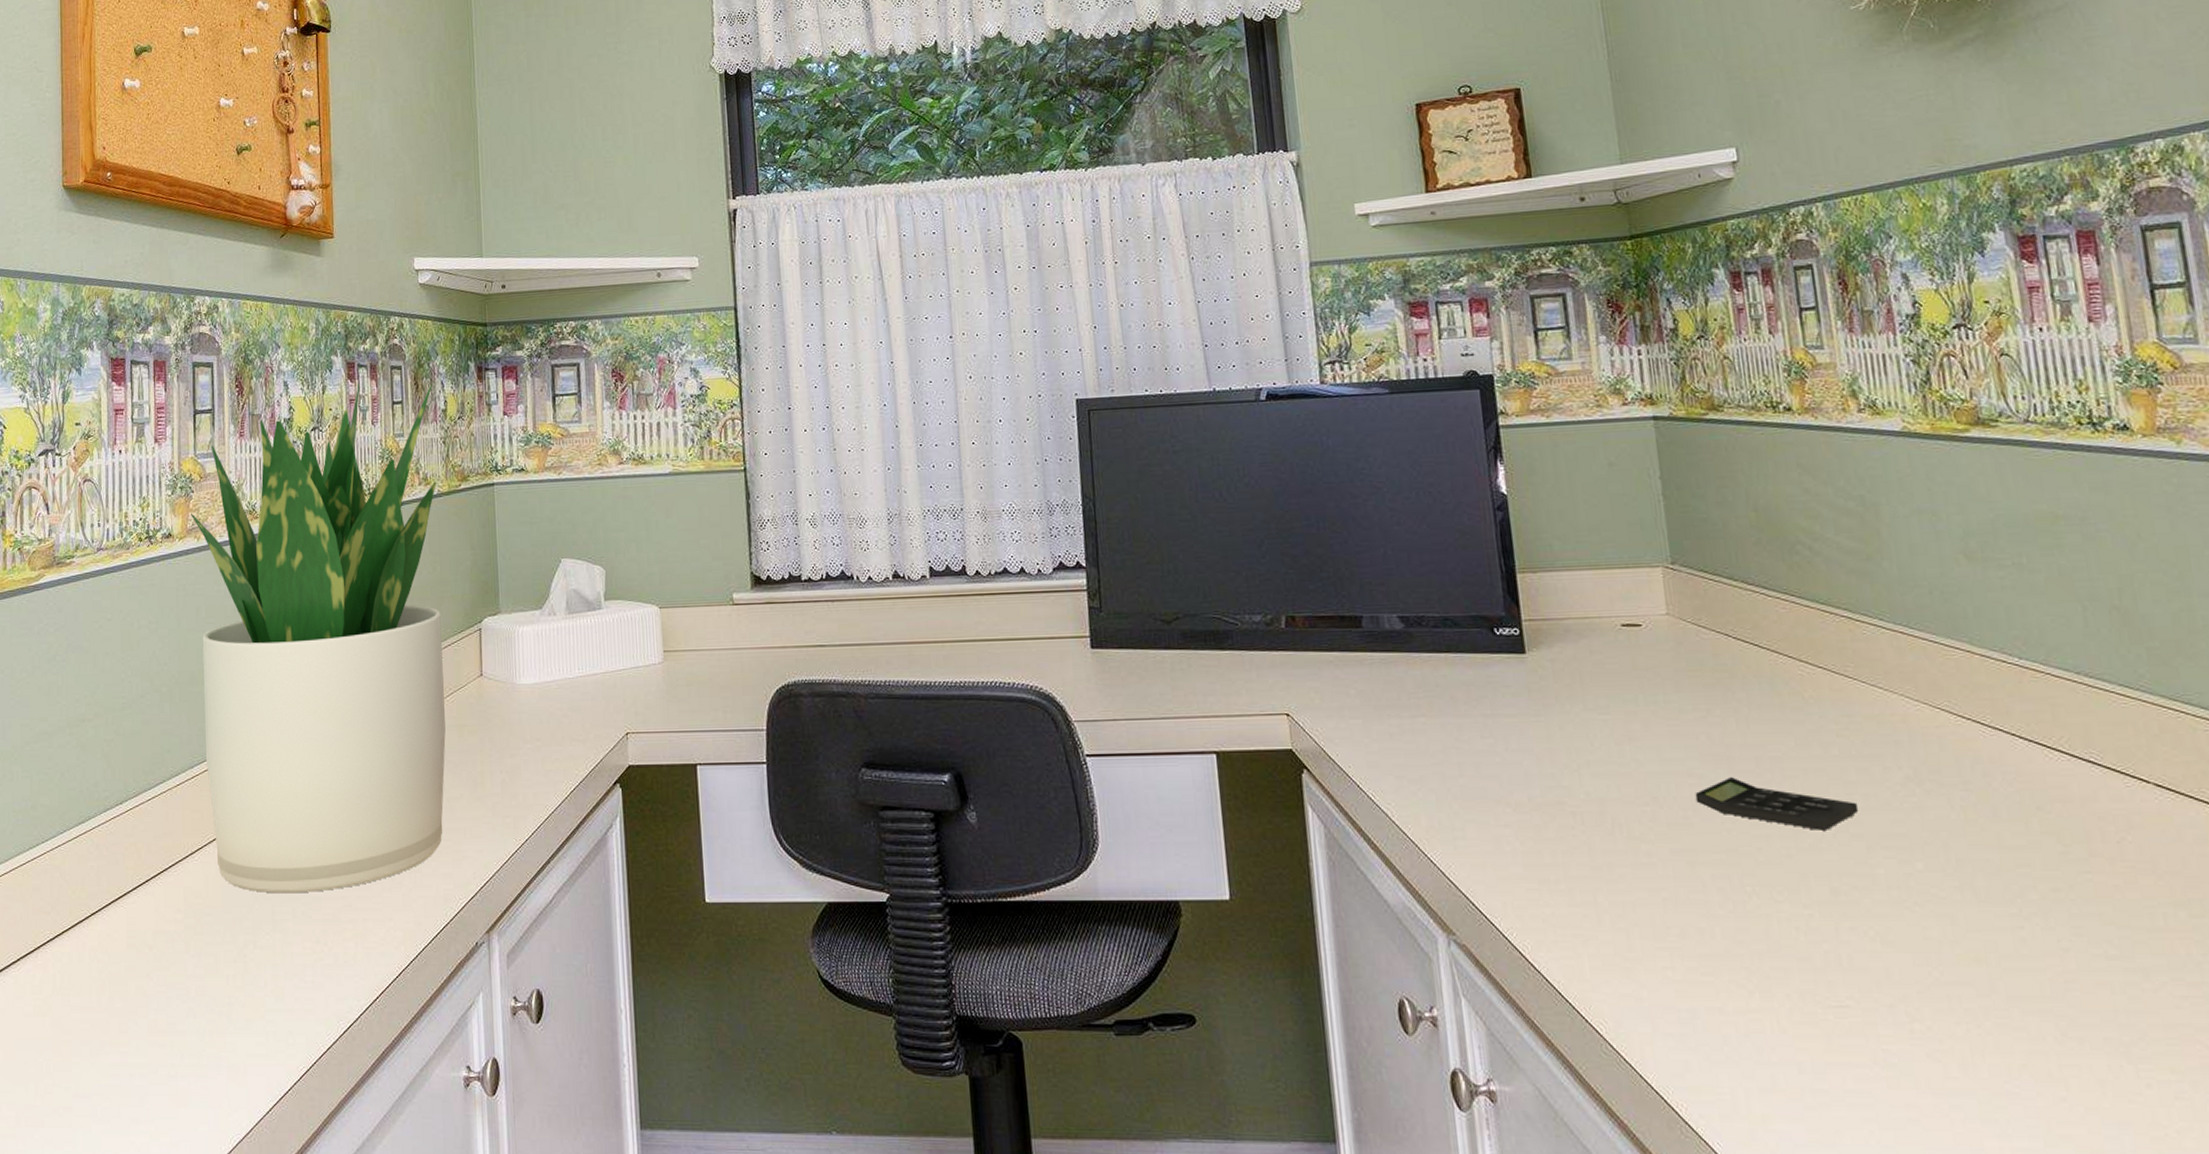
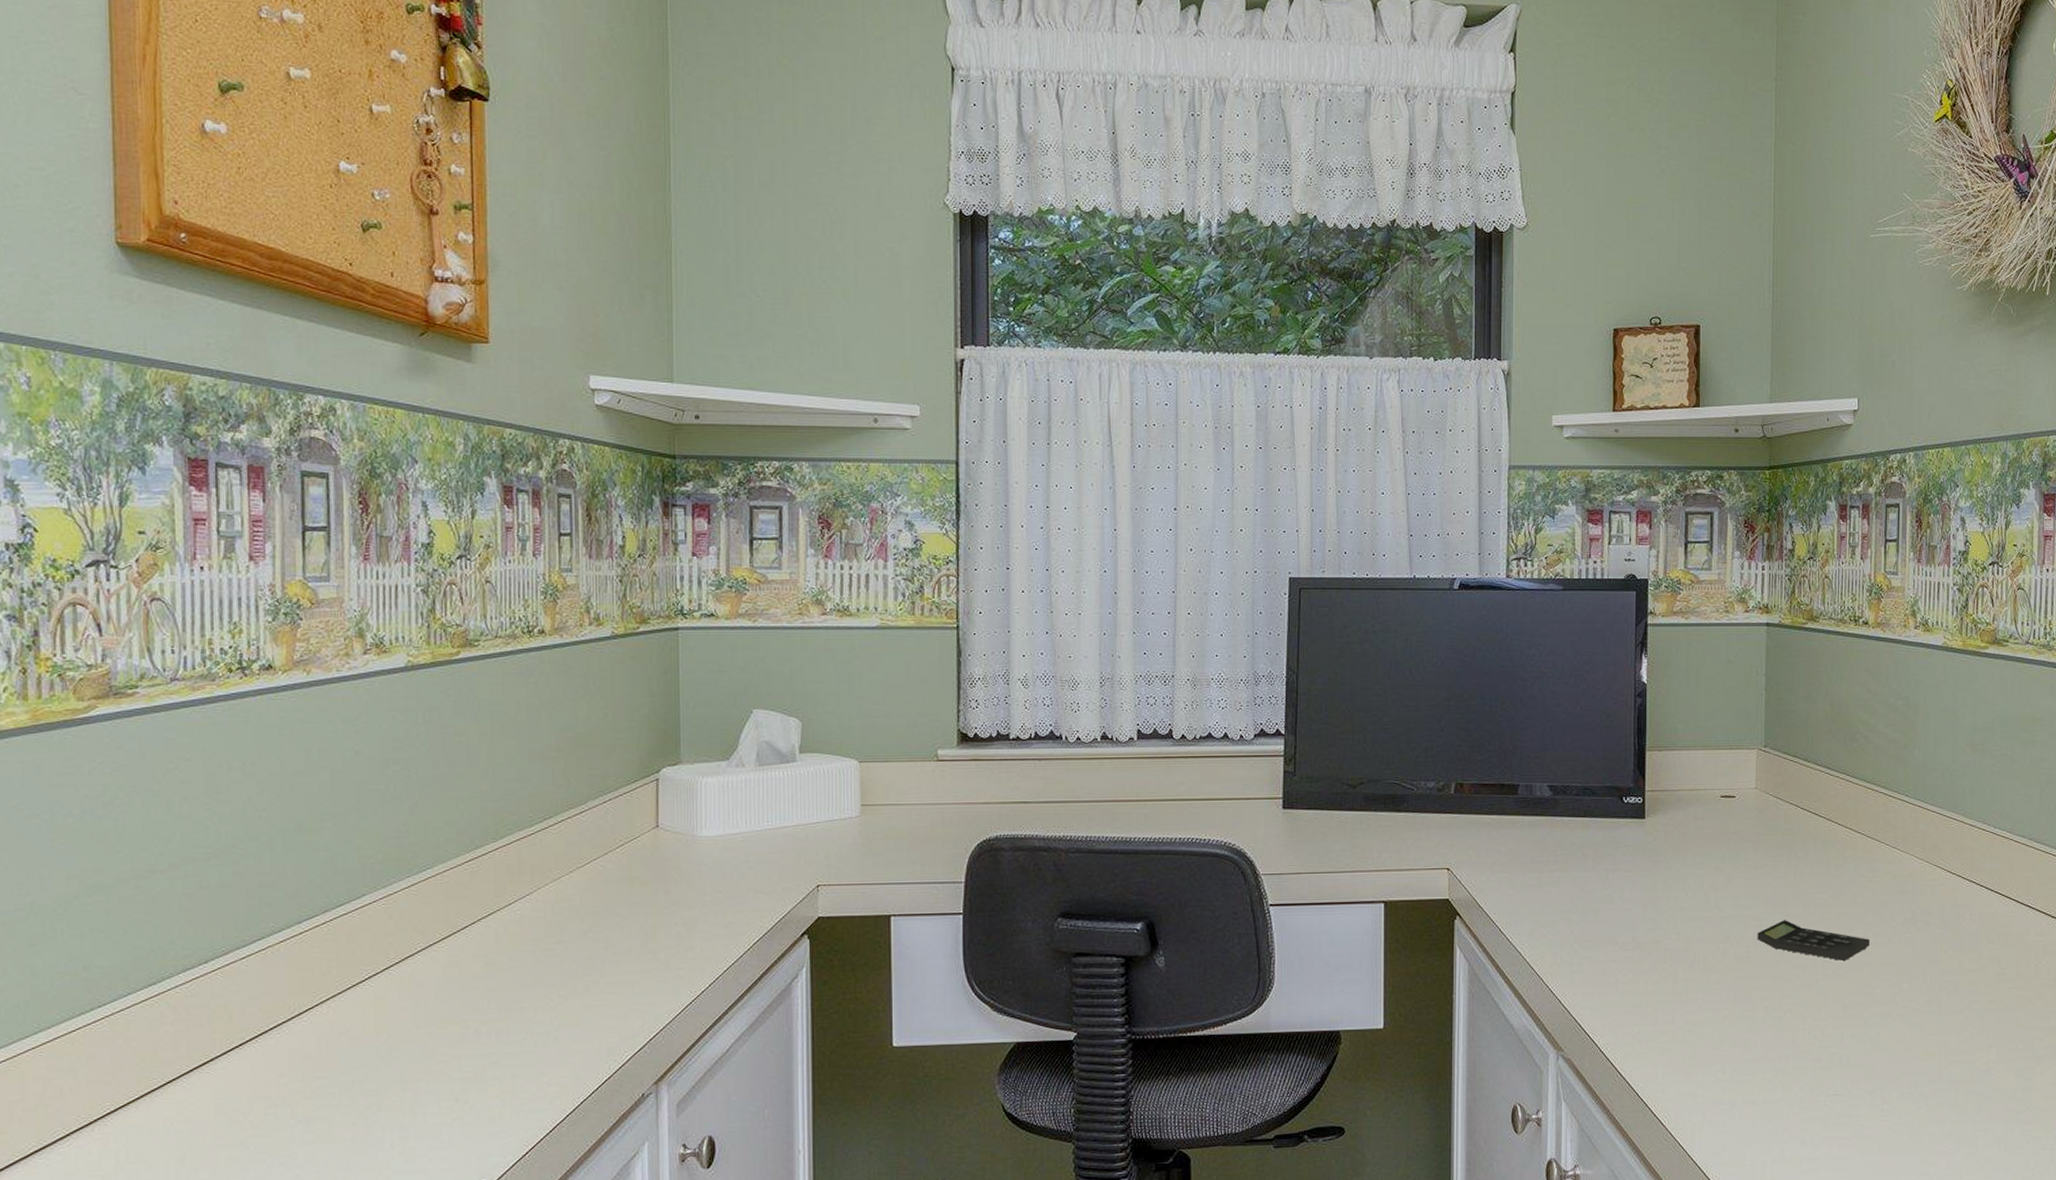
planter: present [191,383,446,894] -> none [298,510,614,1053]

